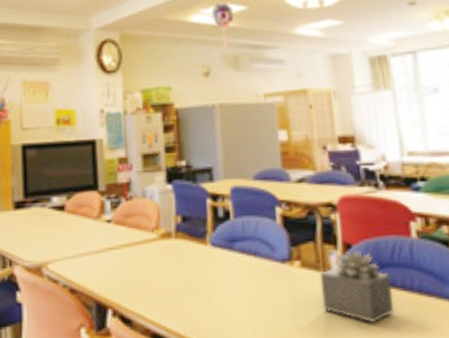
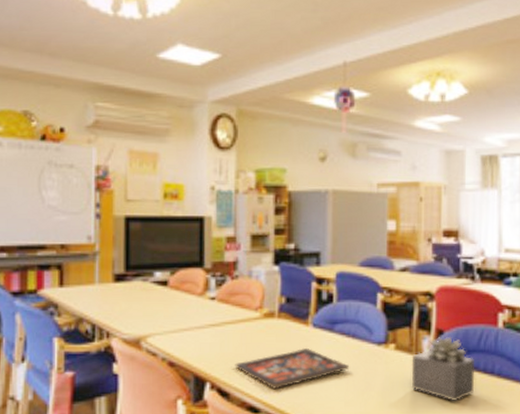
board game: none [135,268,254,315] -> present [235,347,350,390]

